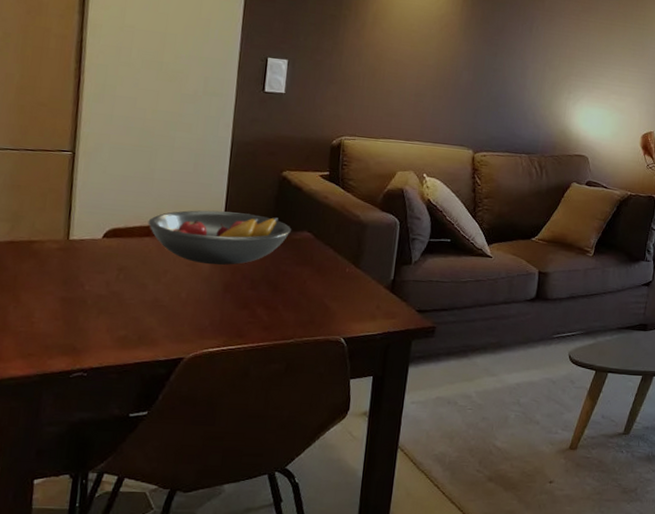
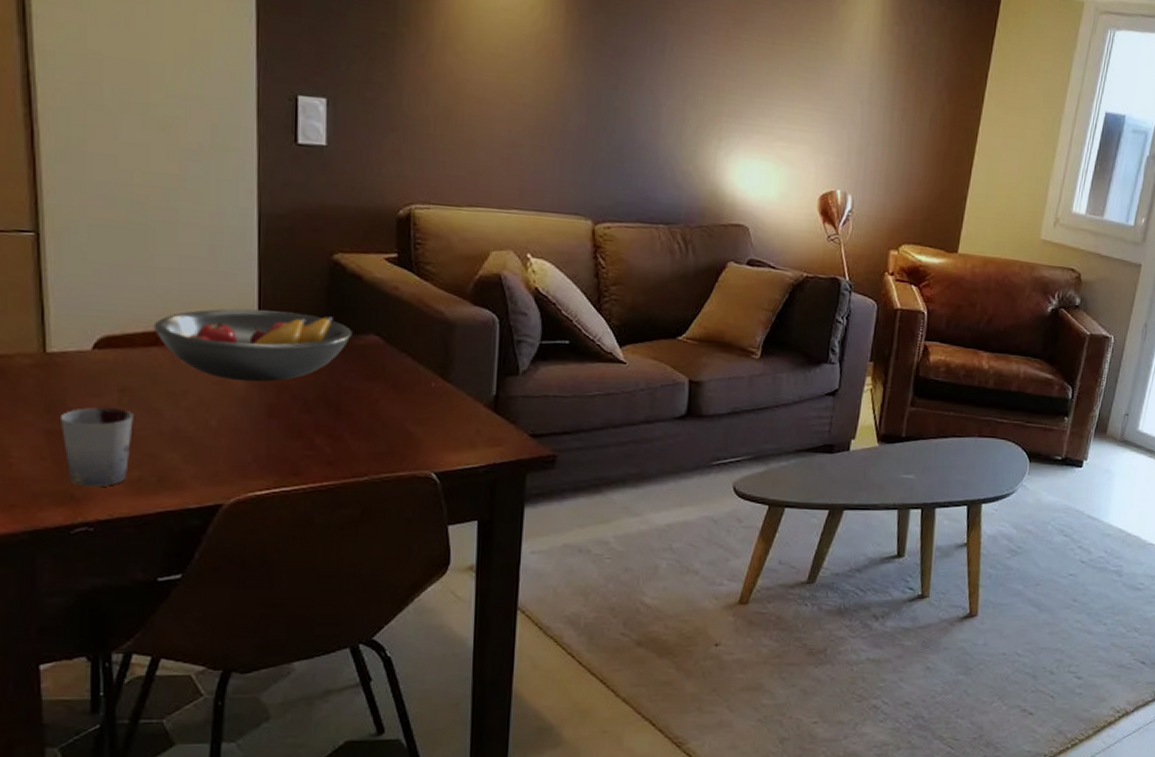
cup: none [72,281,126,342] -> present [59,407,134,488]

